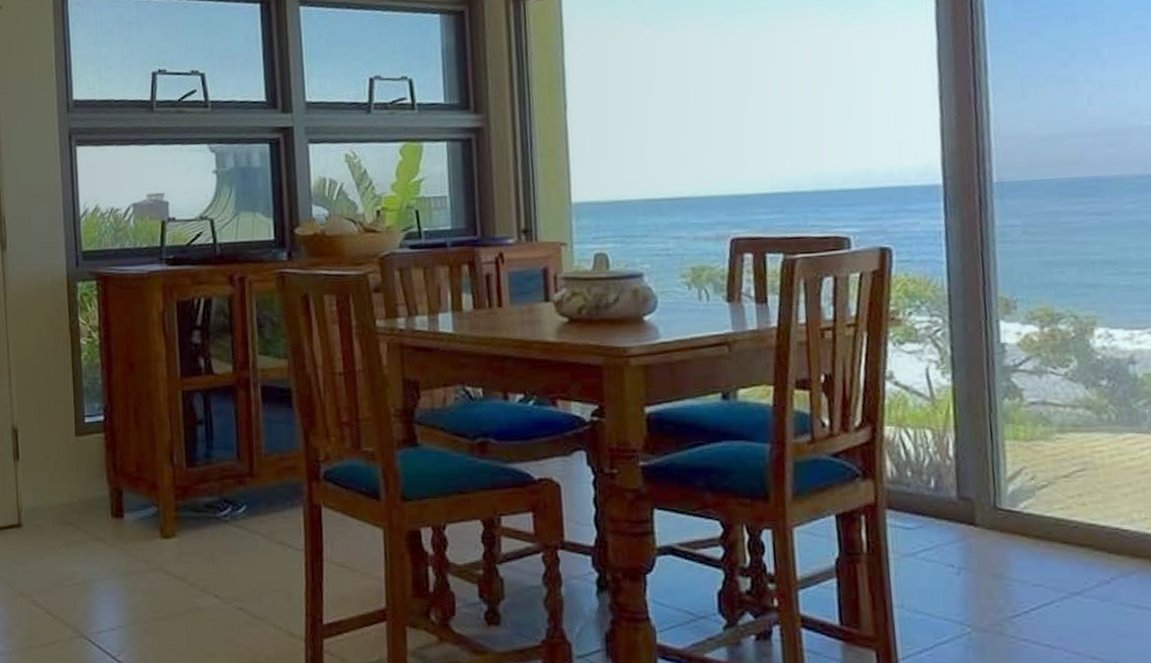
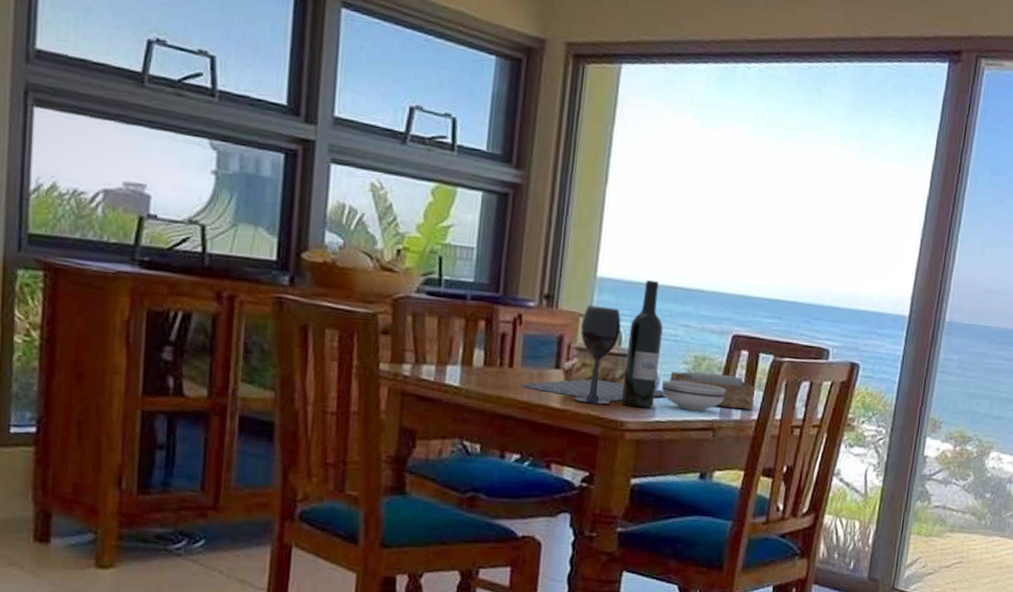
placemat: none [513,307,665,330] -> present [521,379,664,403]
wine glass: none [563,231,609,333] -> present [574,305,621,405]
wine bottle: none [615,197,656,331] -> present [621,280,663,408]
bowl: none [660,295,735,326] -> present [661,380,726,411]
napkin holder: none [668,282,770,319] -> present [669,371,755,410]

